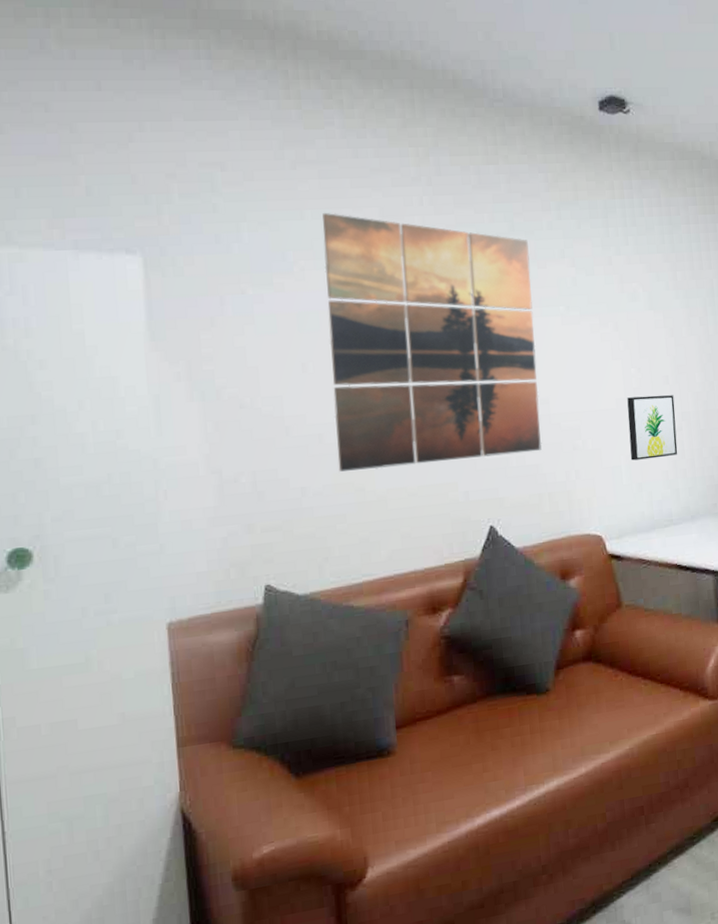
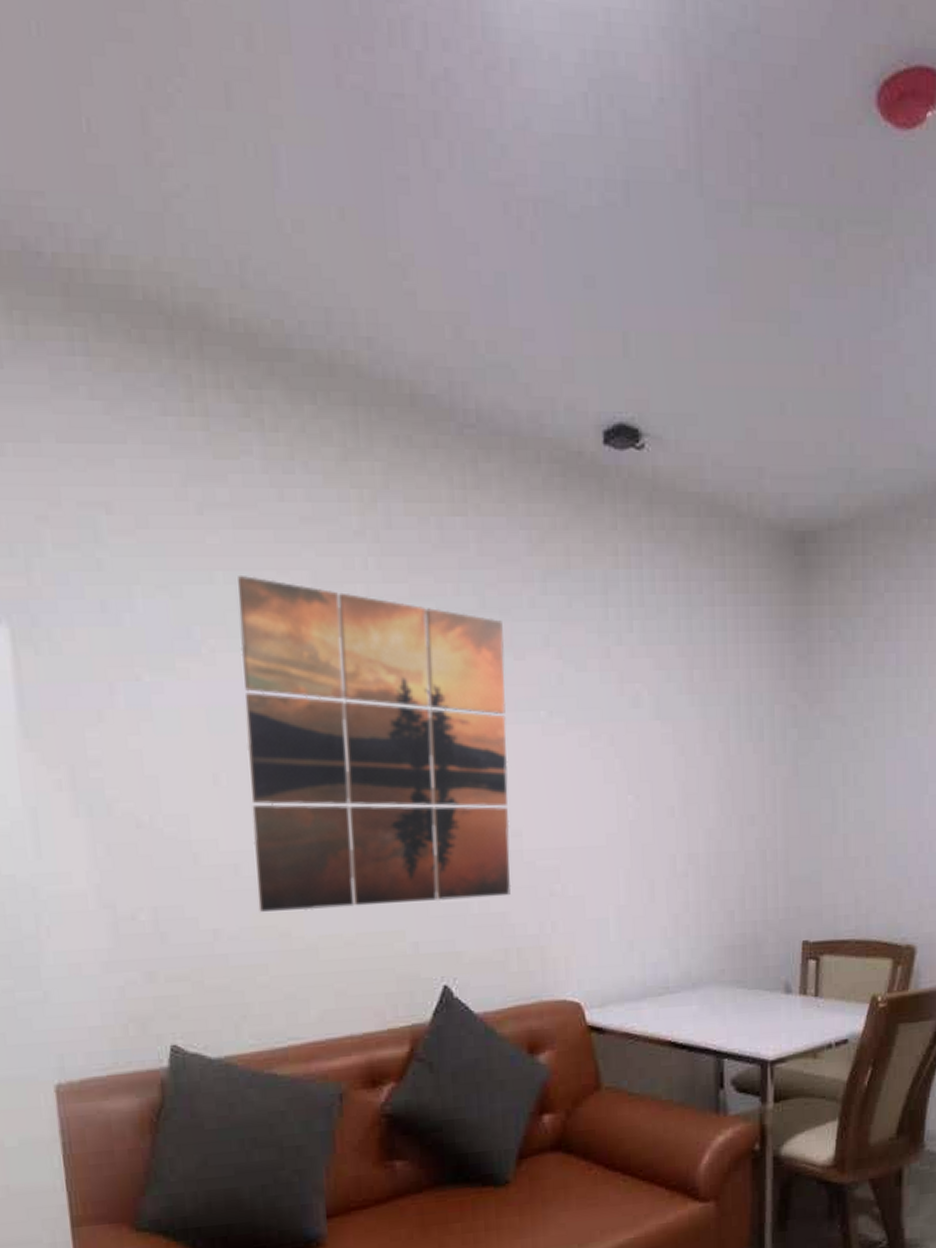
wall art: present [627,395,678,461] -> none [620,830,681,912]

